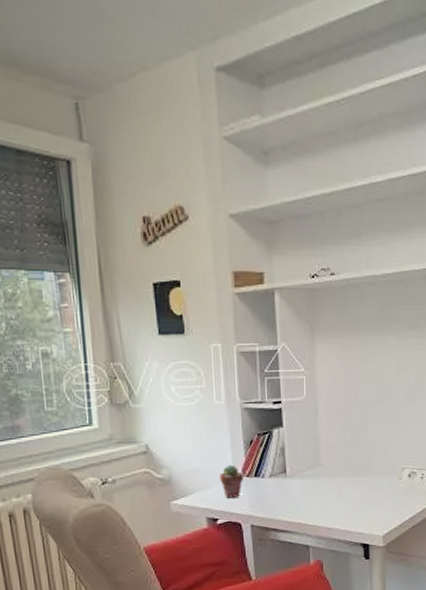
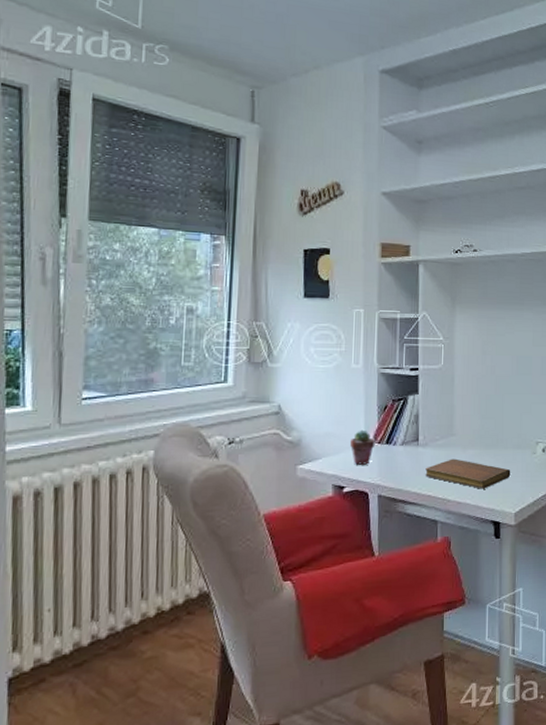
notebook: none [295,487,378,515] -> present [425,458,511,489]

